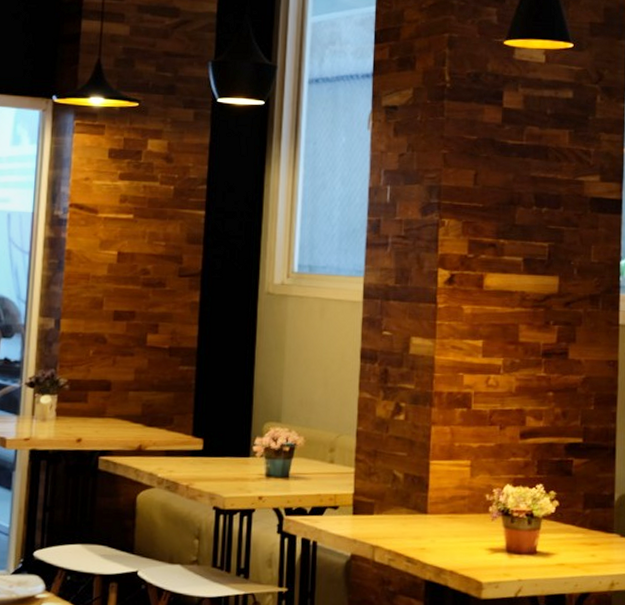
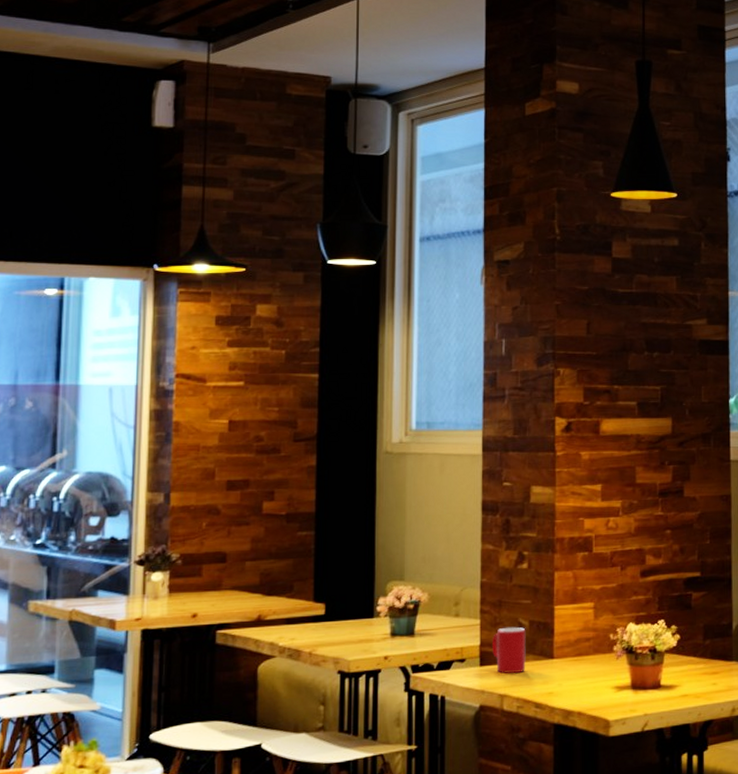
cup: none [365,478,400,526] -> present [491,626,526,674]

